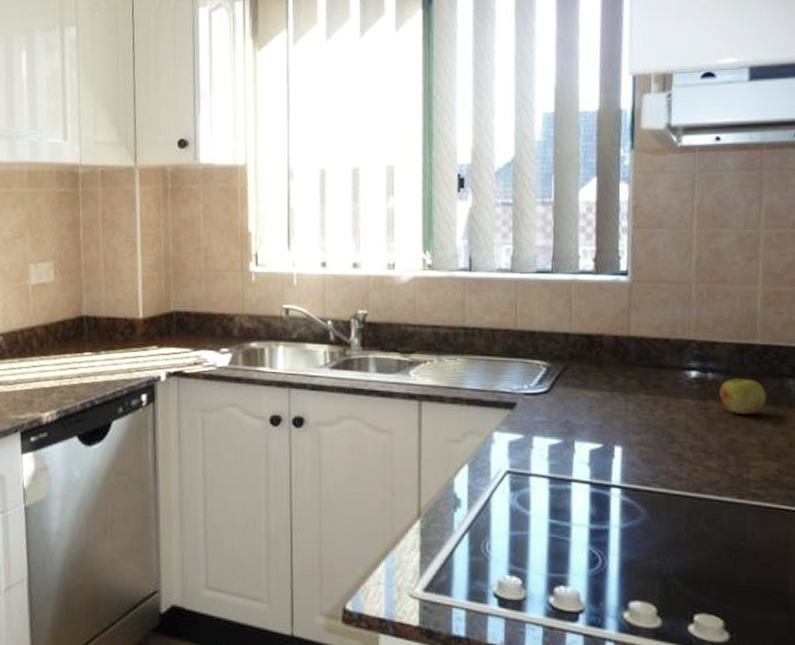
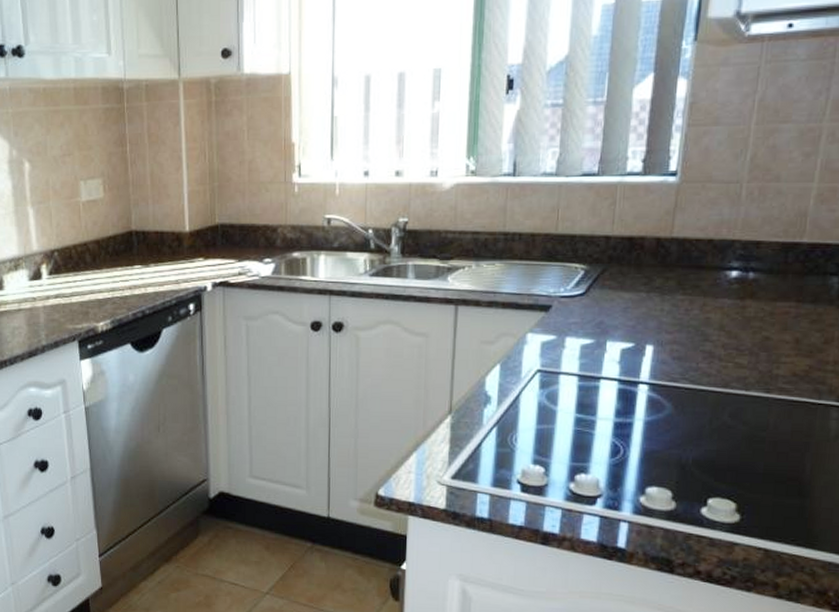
apple: present [720,378,767,414] -> none [759,277,808,312]

